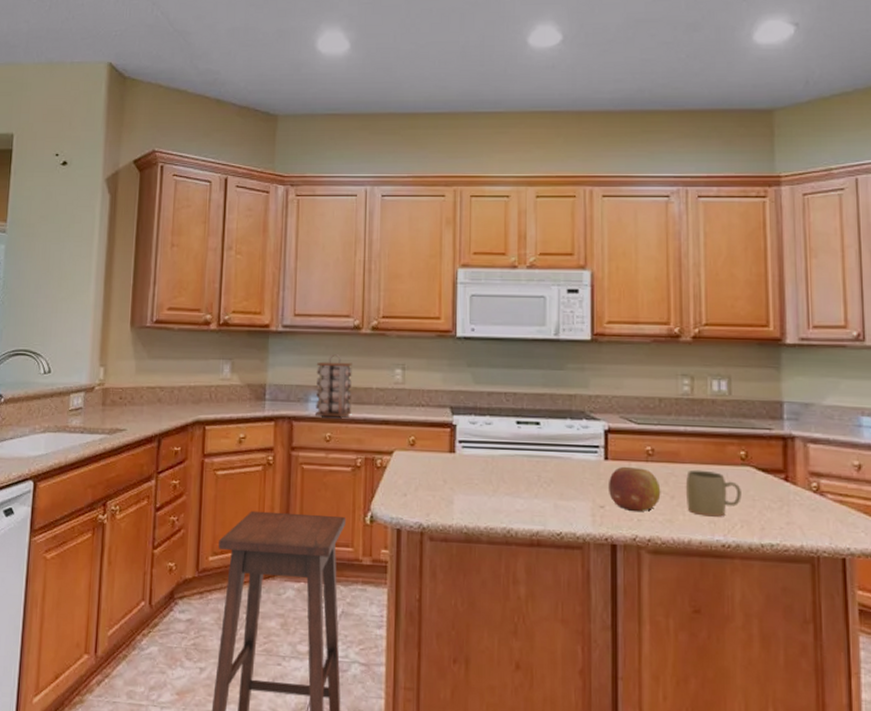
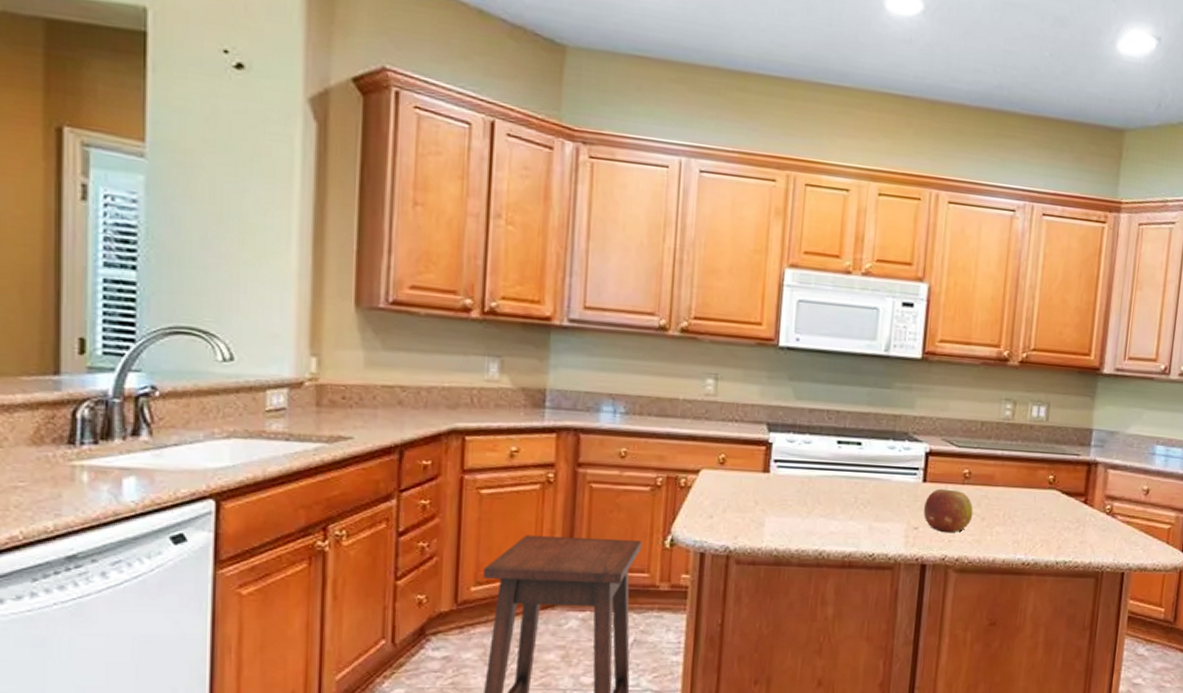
spice rack: present [316,353,352,418] -> none [608,356,656,431]
mug: present [685,469,742,517] -> none [995,492,1046,537]

